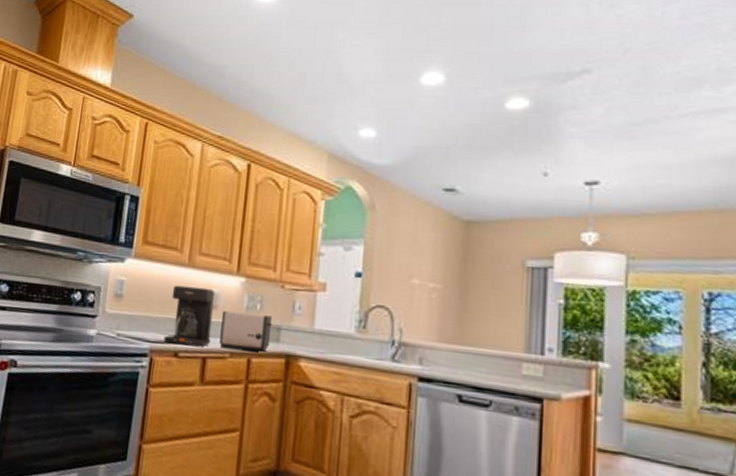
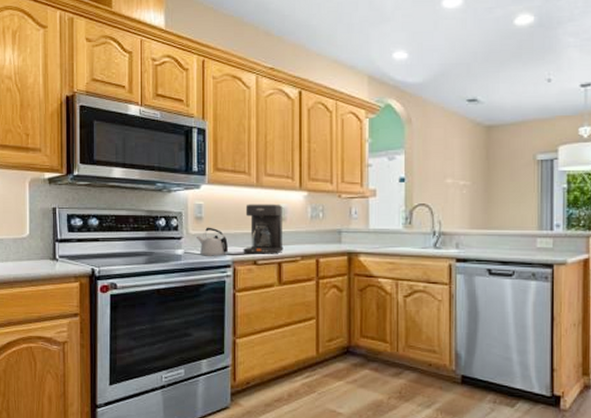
kettle: none [113,306,148,343] -> present [197,227,228,258]
toaster: present [219,311,273,353] -> none [291,222,334,253]

